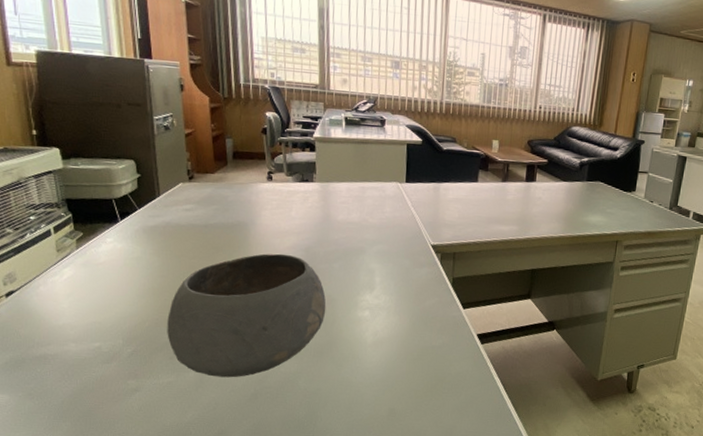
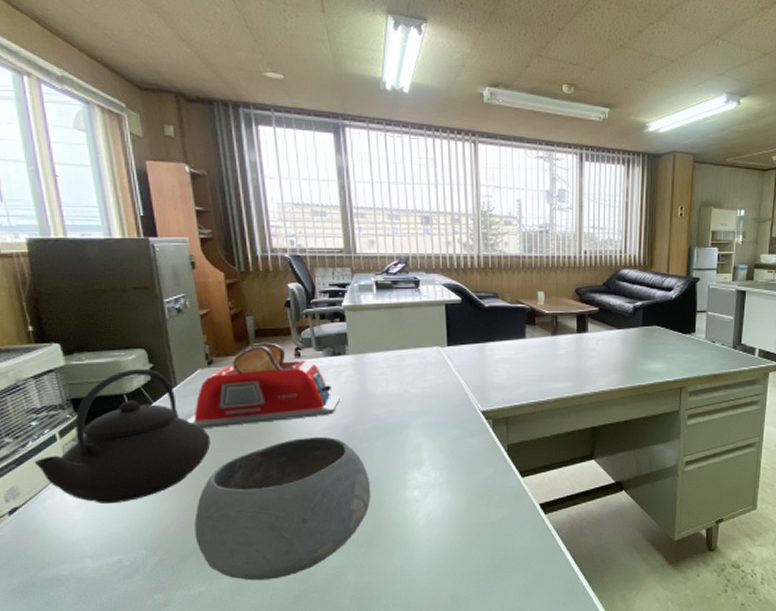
teapot: none [30,177,187,296] -> present [34,368,211,504]
toaster: none [166,163,305,238] -> present [186,342,340,429]

